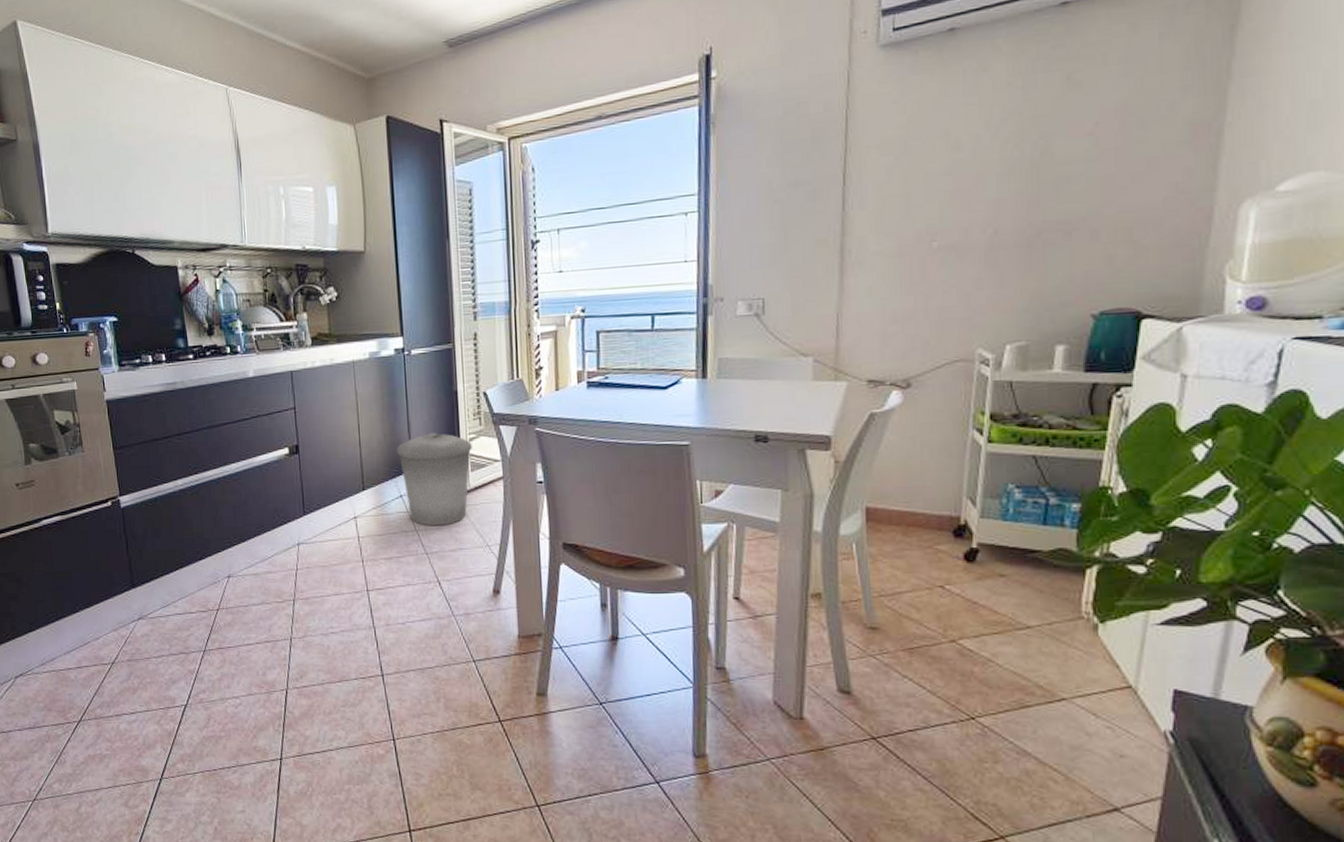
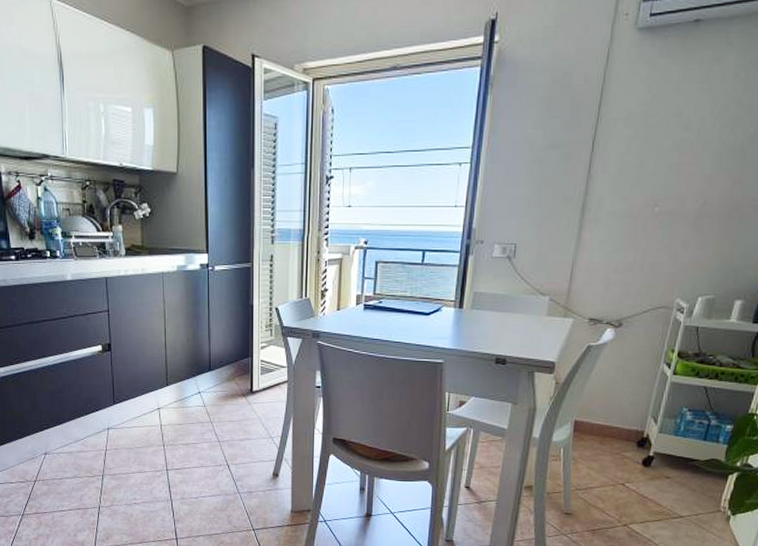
trash can: present [396,433,472,526] -> none [197,340,263,419]

